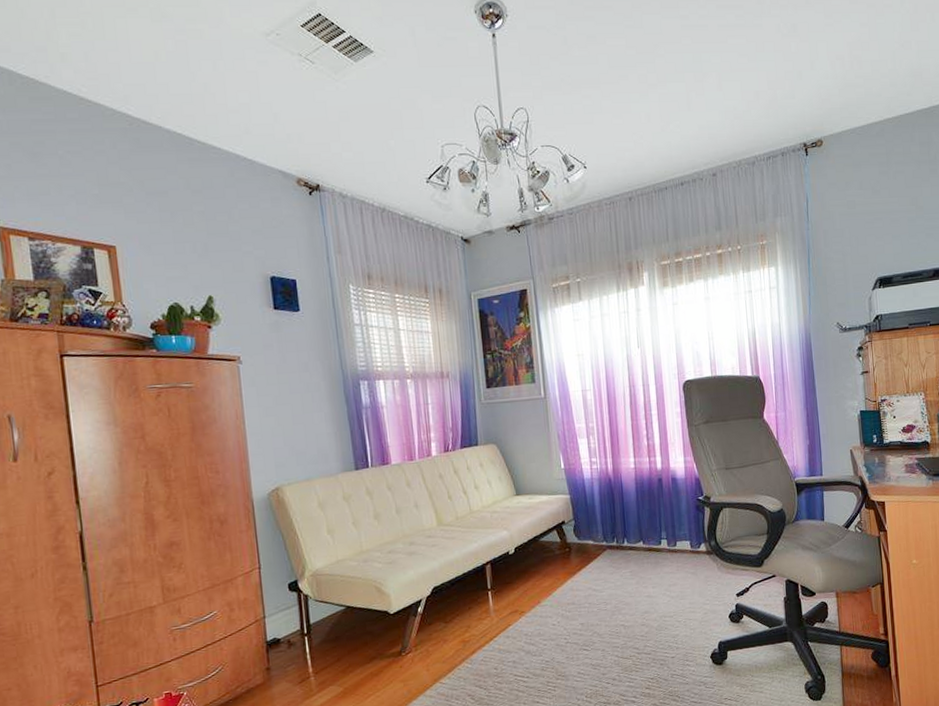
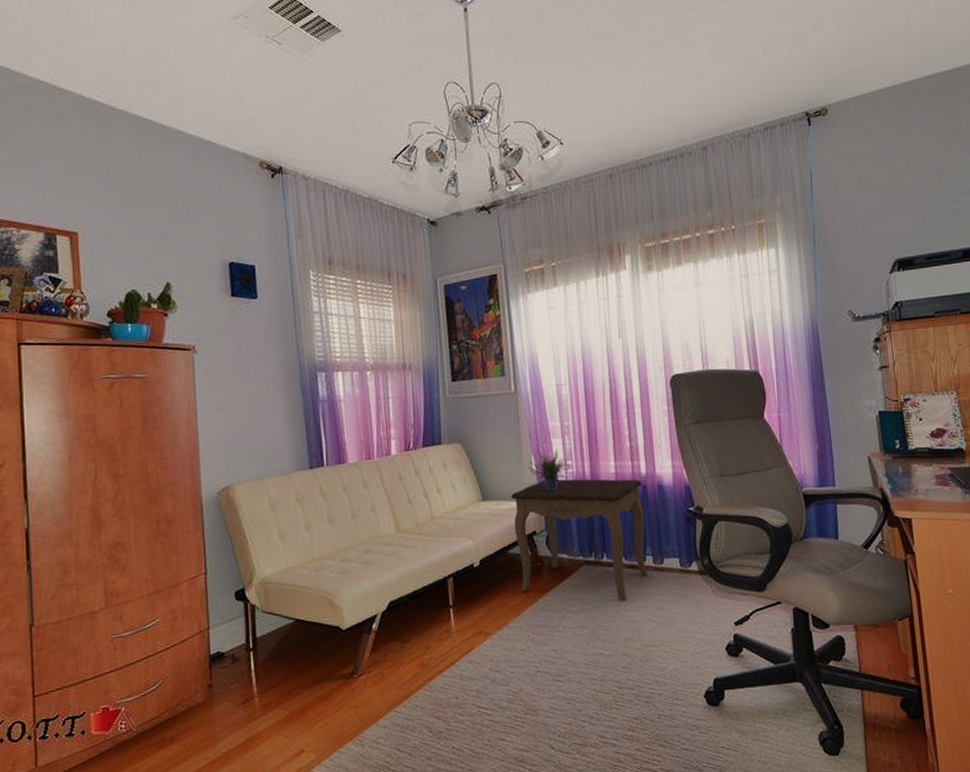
side table: none [542,473,664,581] -> present [511,479,649,603]
potted plant: none [558,445,597,486] -> present [530,446,572,491]

